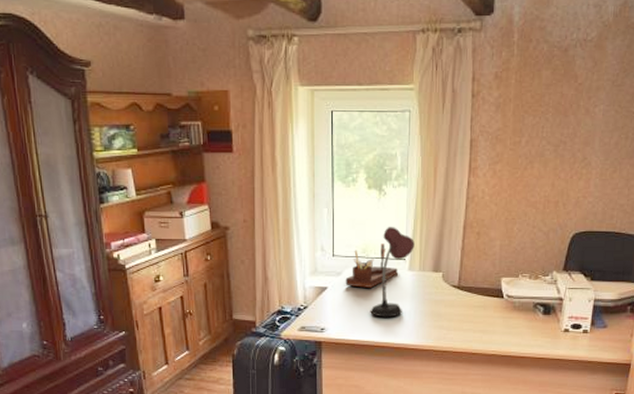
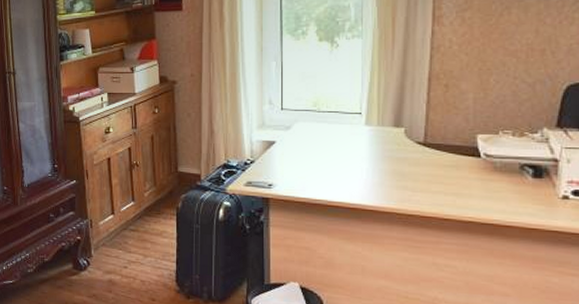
desk organizer: present [345,243,398,288] -> none [295,97,353,143]
desk lamp: present [370,227,415,318] -> none [322,79,371,175]

